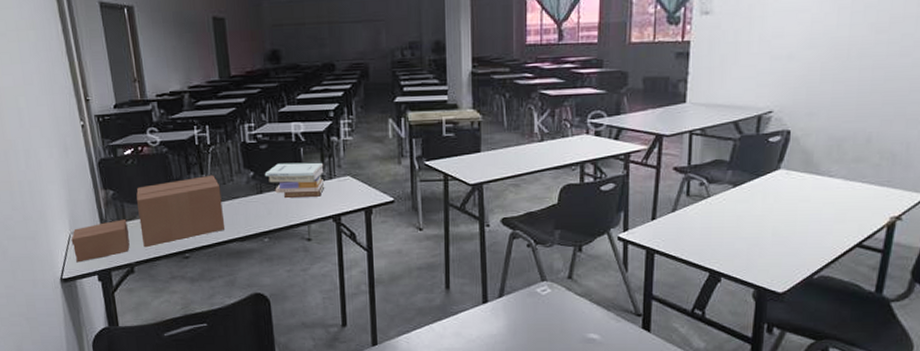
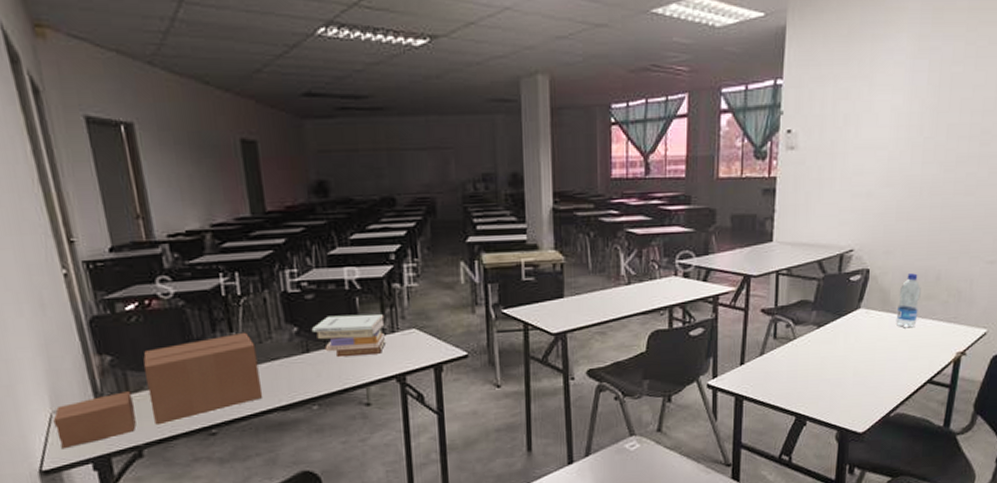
bottle: none [819,135,849,190] -> present [895,273,921,328]

